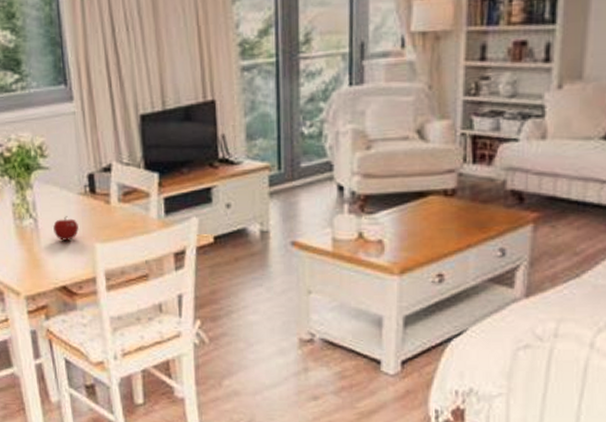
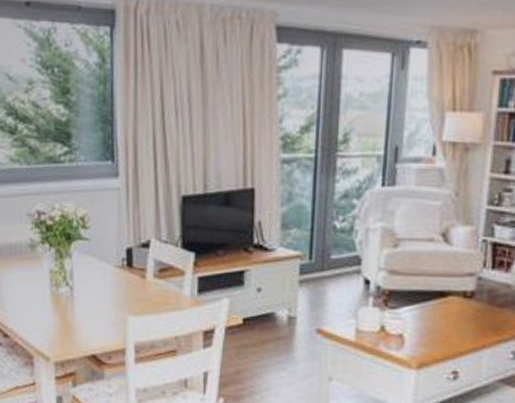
fruit: present [53,216,79,241] -> none [88,287,113,311]

